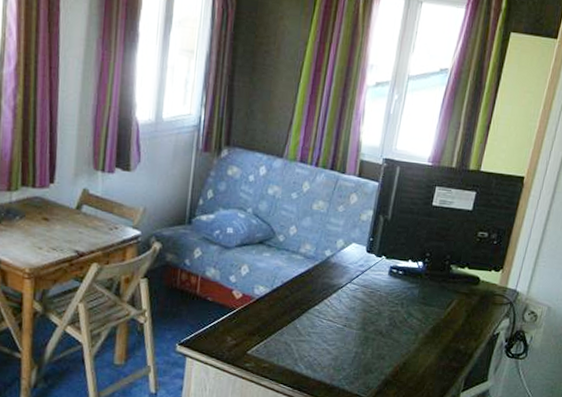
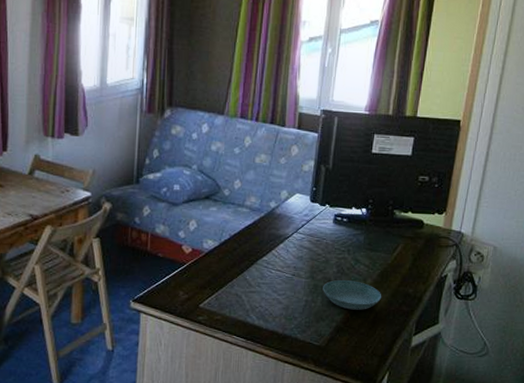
saucer: none [373,333,433,364] -> present [323,280,382,310]

